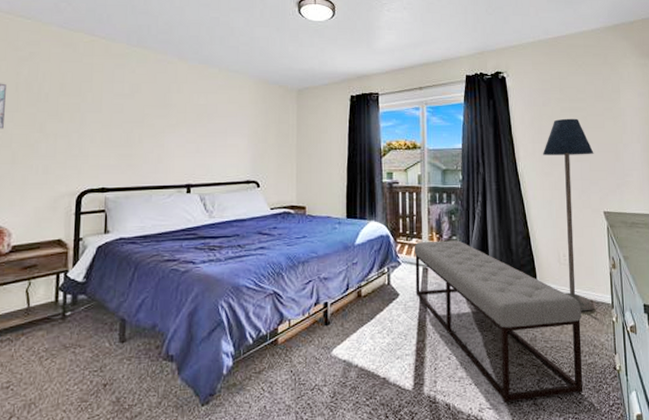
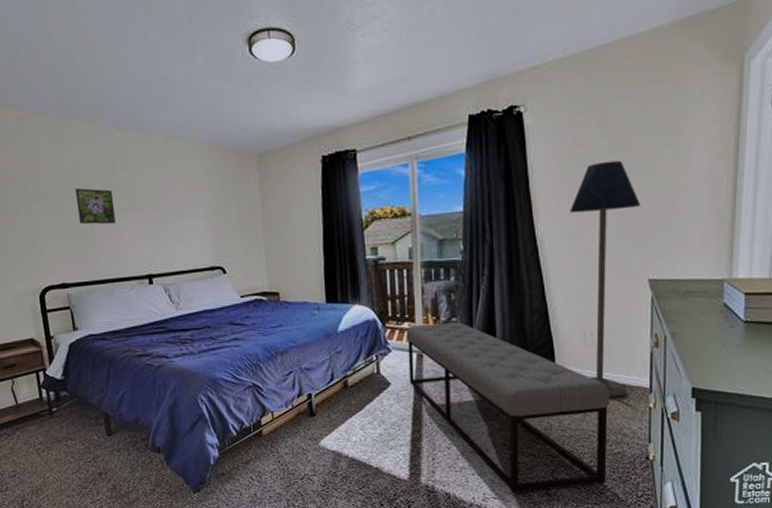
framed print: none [129,103,164,137] -> present [75,187,116,225]

